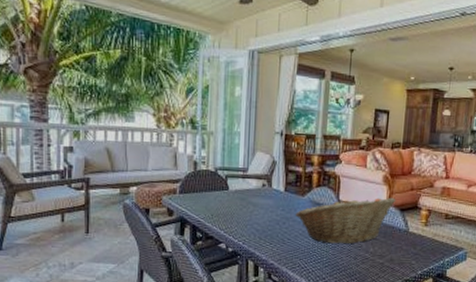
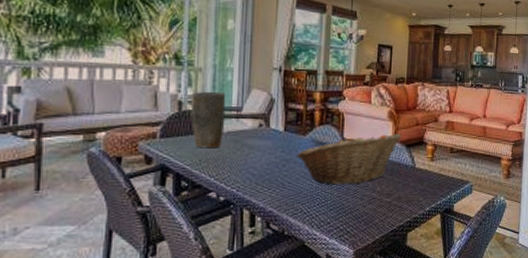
vase: none [204,153,234,205] -> present [191,91,226,149]

